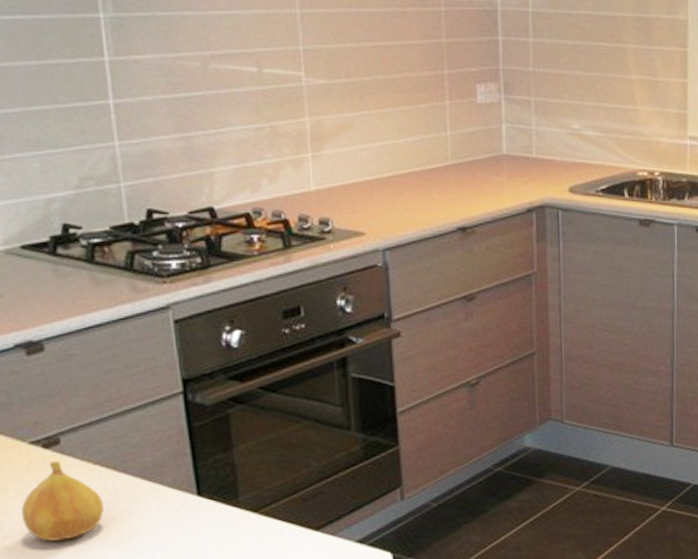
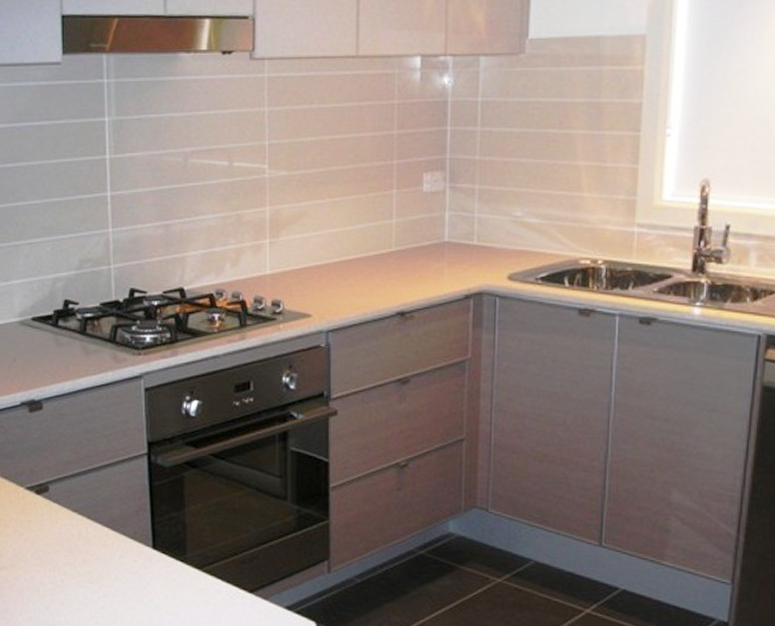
fruit: present [21,460,105,541] -> none [15,505,79,576]

